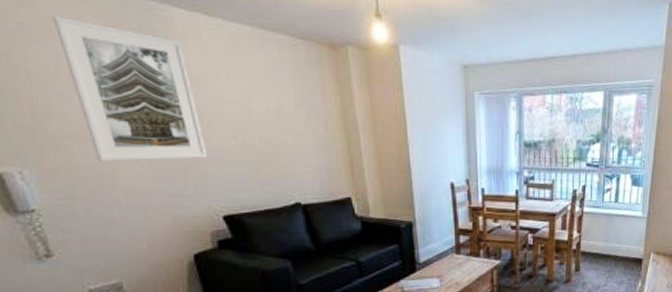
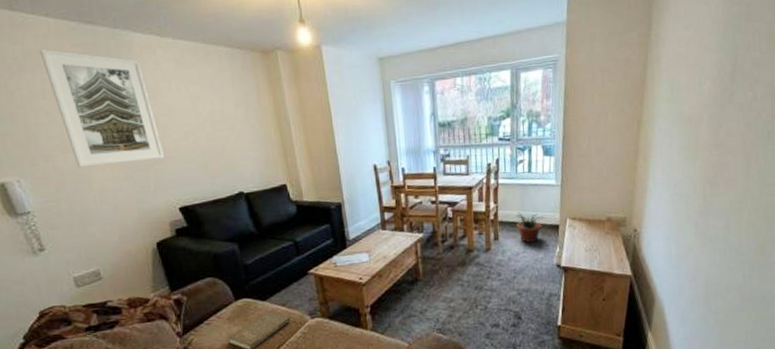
potted plant: none [599,243,627,276] -> present [515,212,543,243]

